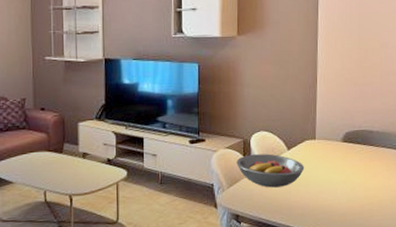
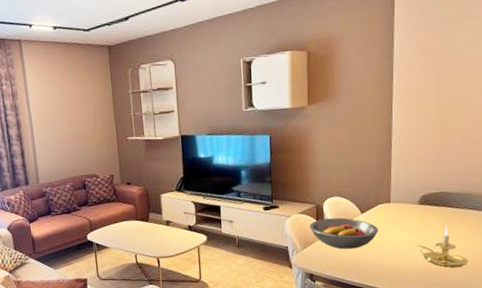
candle holder: none [340,164,389,208] -> present [417,225,469,268]

